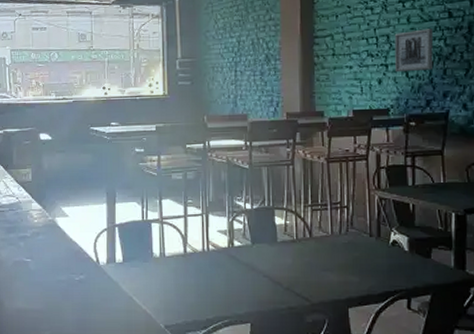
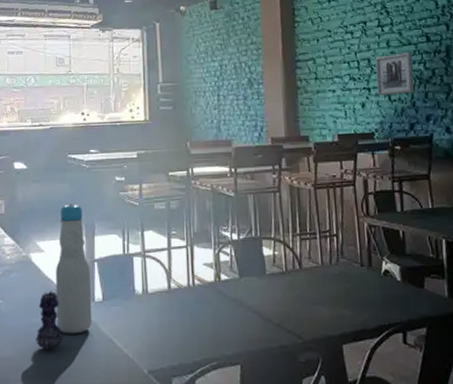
flower: none [62,251,87,303] -> present [36,290,63,349]
bottle: none [80,172,113,291] -> present [56,202,92,334]

